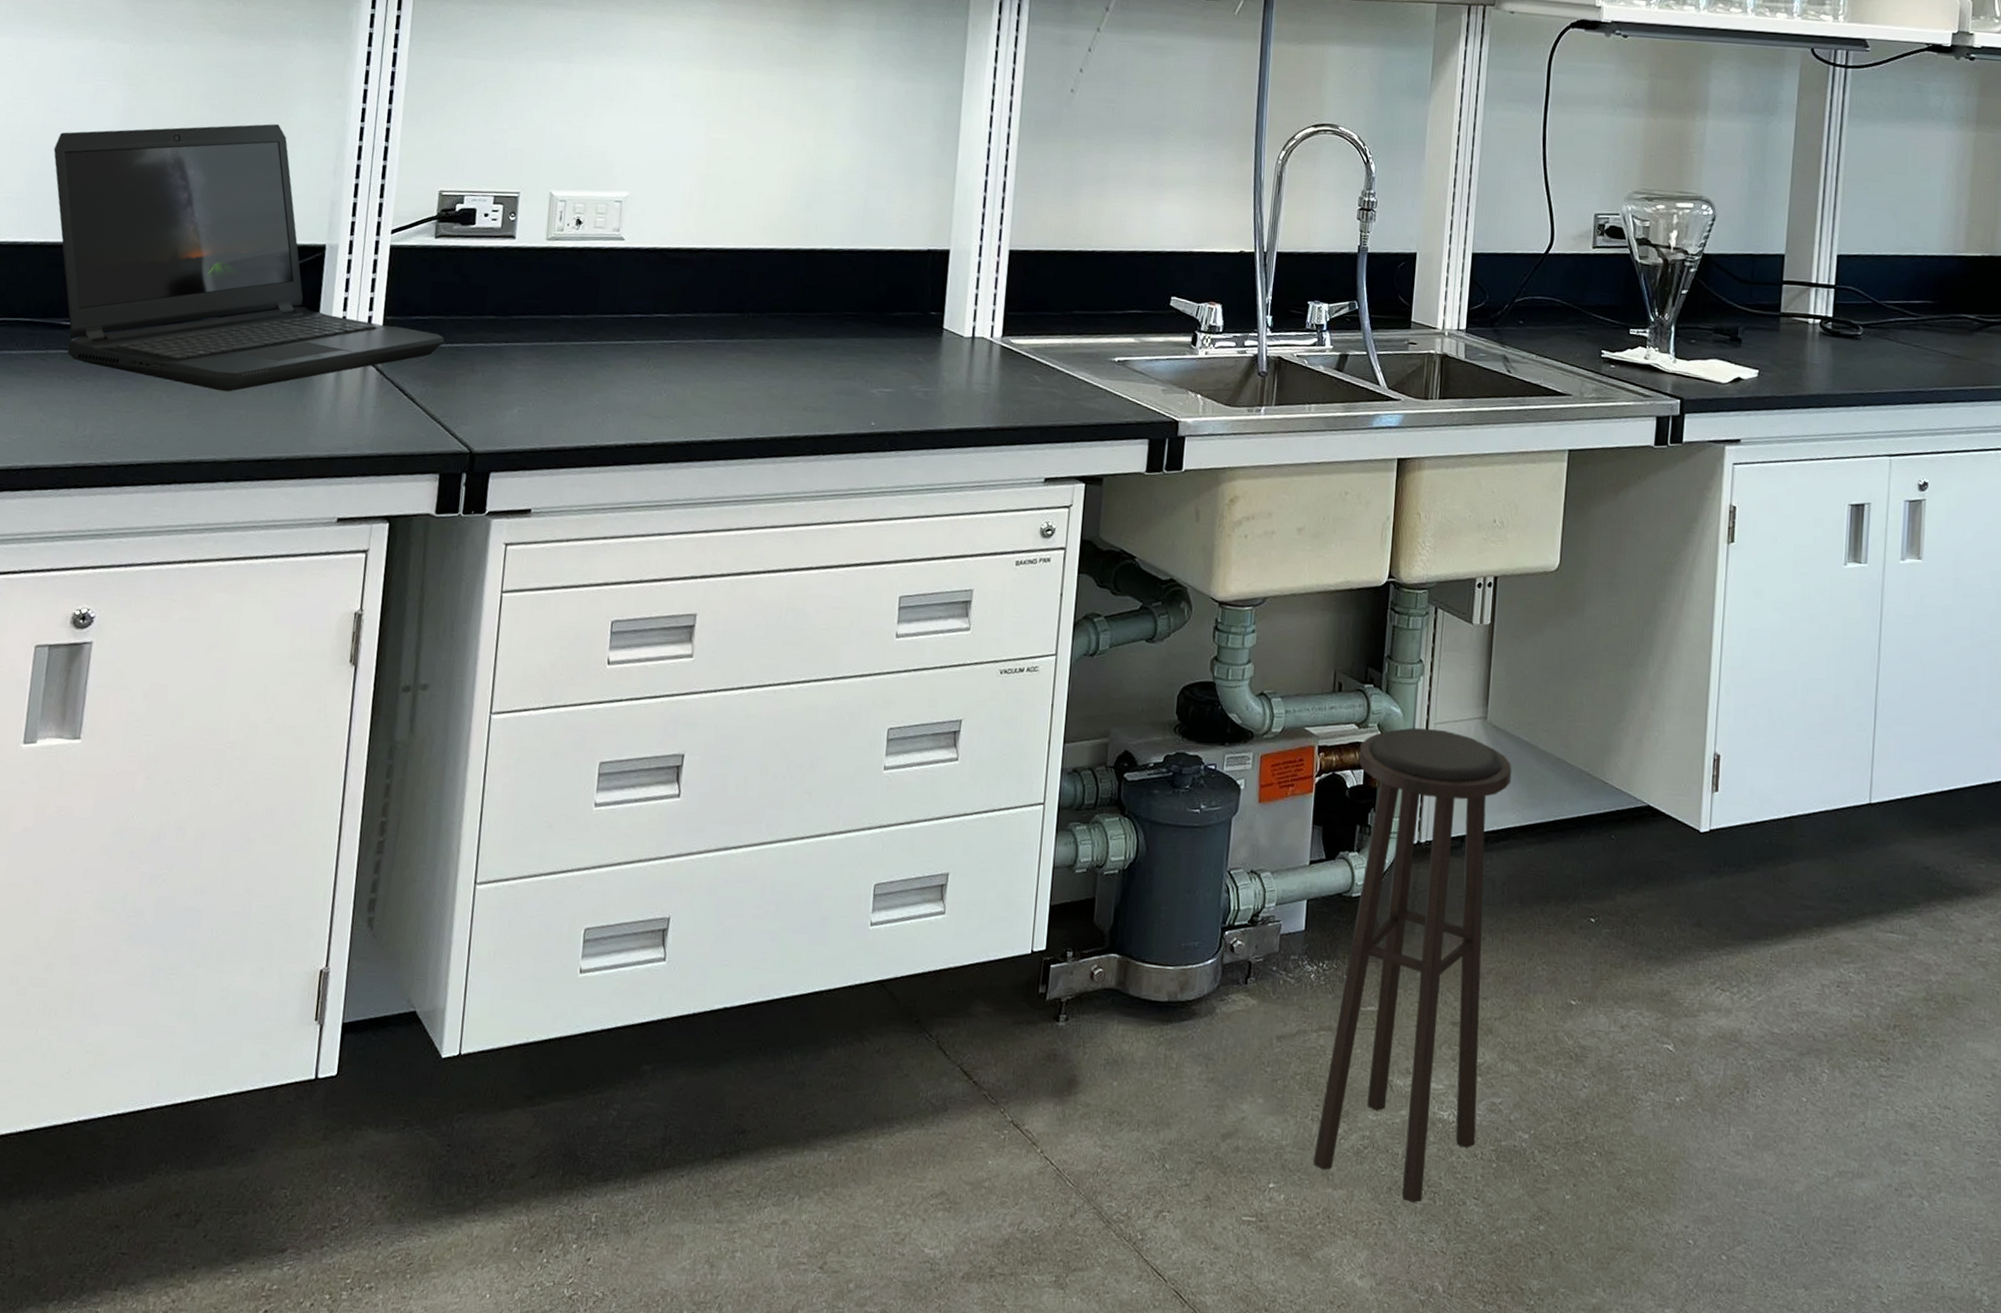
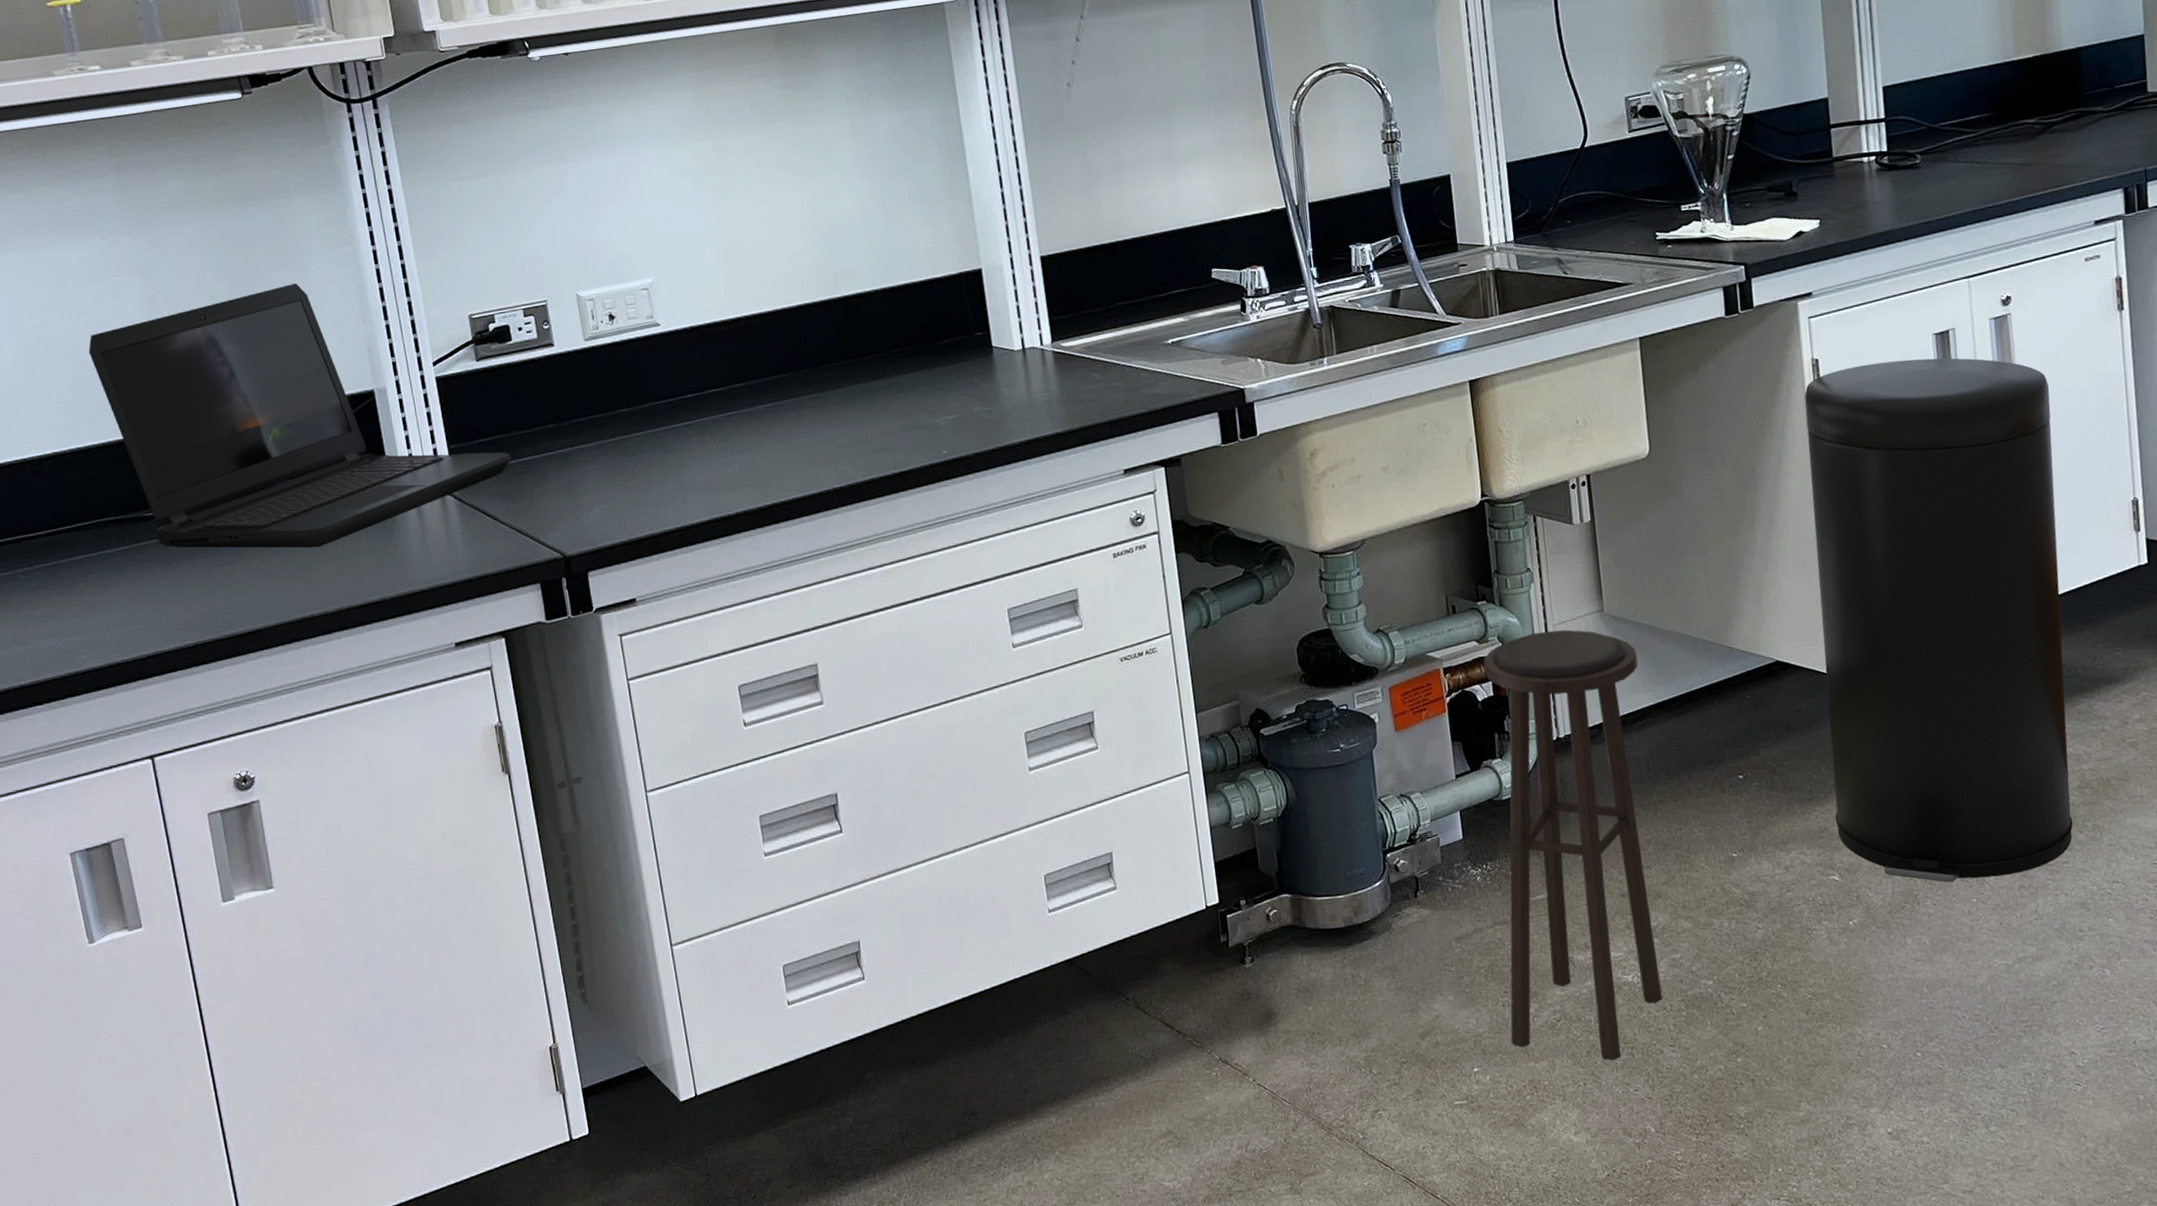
pedal bin: none [1679,521,1952,1079] -> present [1804,358,2073,883]

